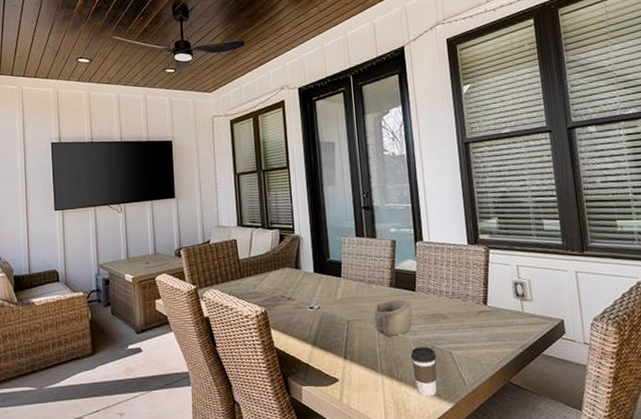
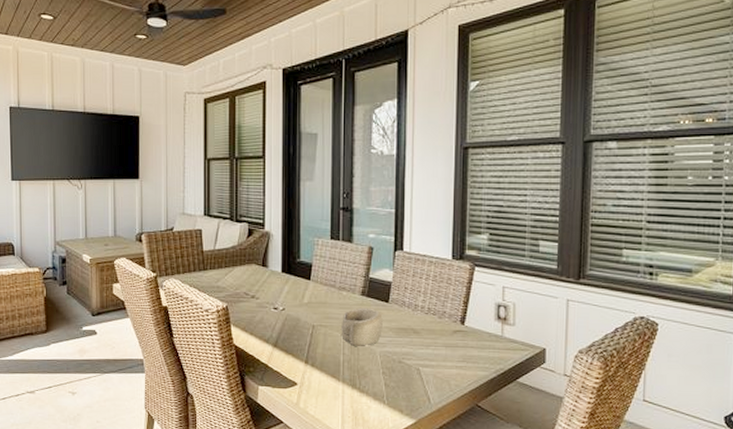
coffee cup: present [410,346,437,397] -> none [375,360,403,410]

